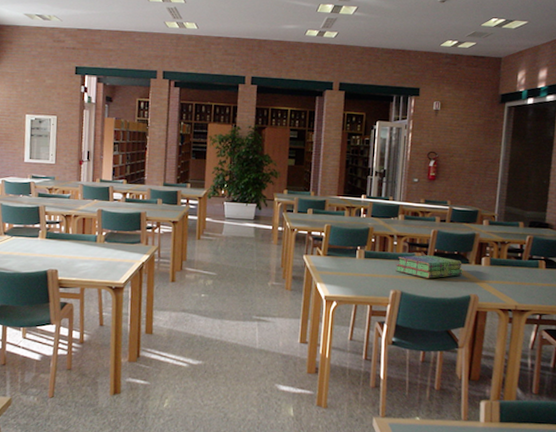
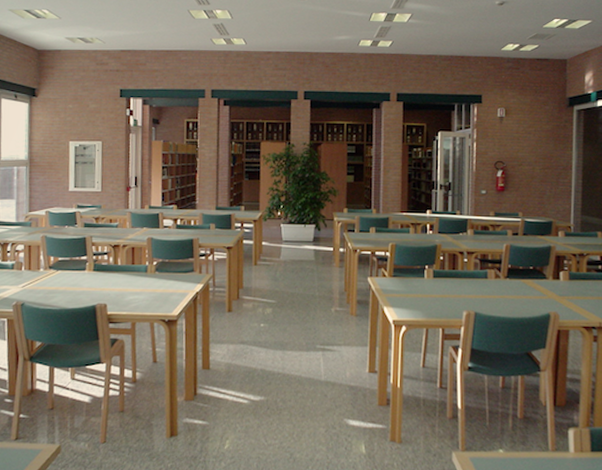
stack of books: present [396,254,463,278] -> none [468,271,540,297]

